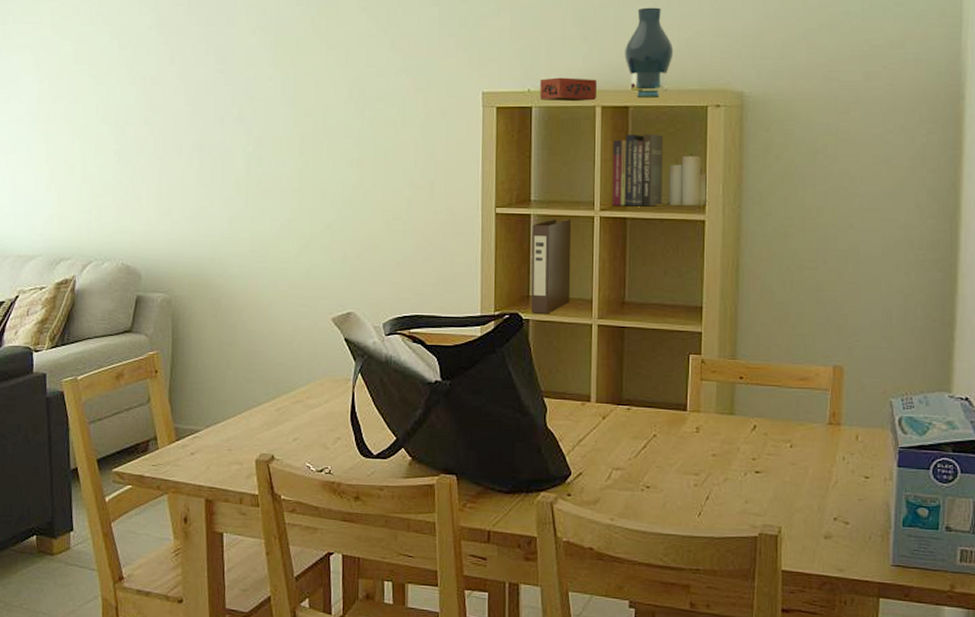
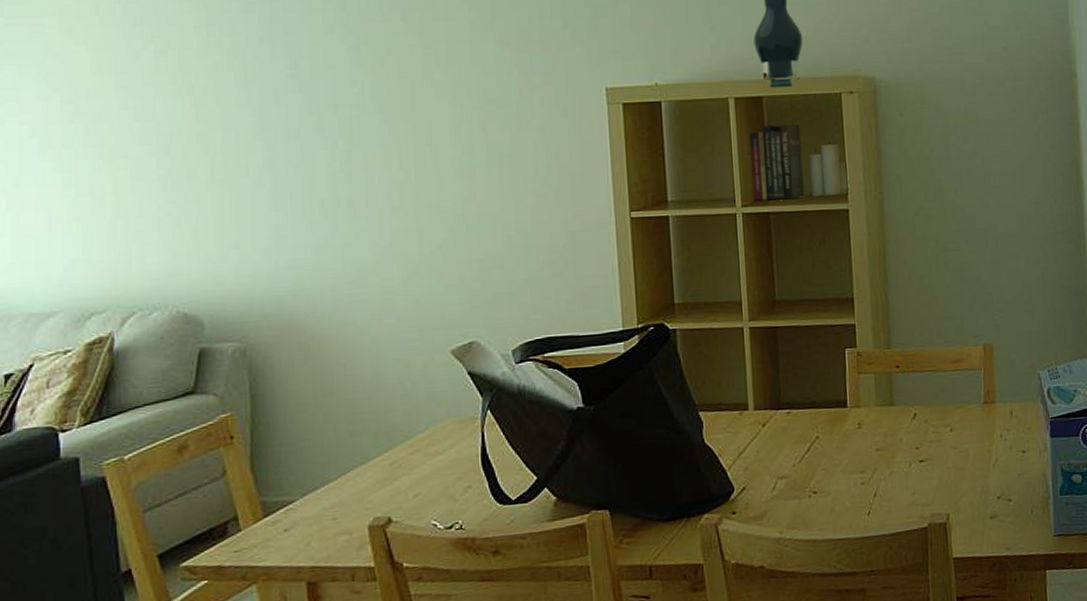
binder: present [531,218,572,314] -> none [671,218,719,323]
decorative box: present [540,77,597,102] -> none [668,69,728,95]

